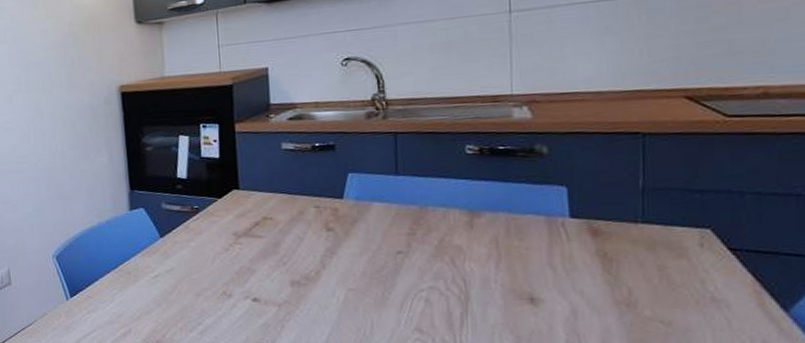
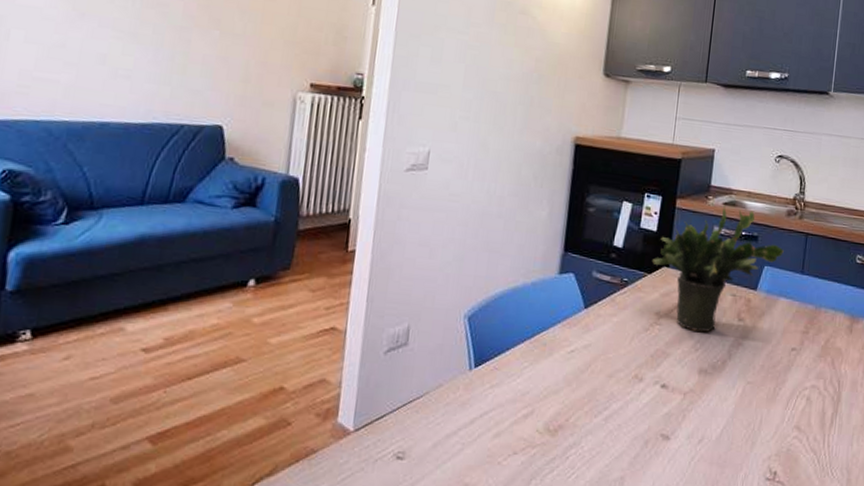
potted plant: none [219,120,369,247] -> present [651,205,784,333]

